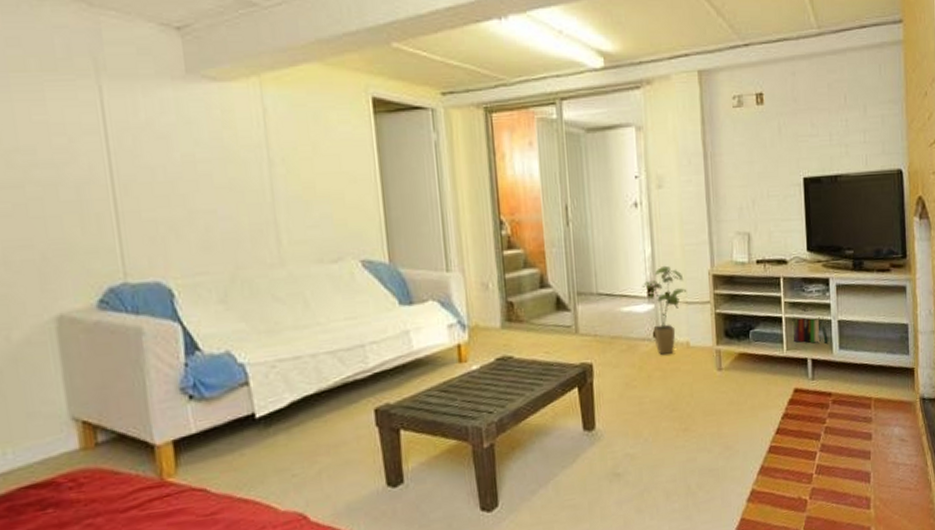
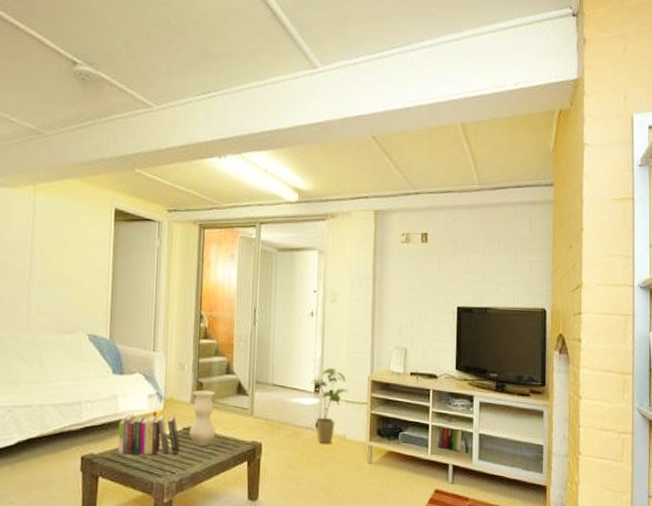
books: none [415,345,496,400] -> present [117,414,180,455]
vase: none [502,310,537,378] -> present [188,390,216,446]

